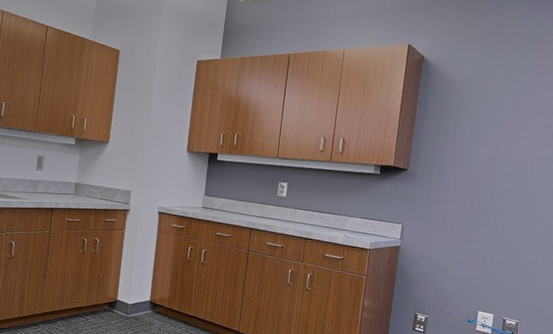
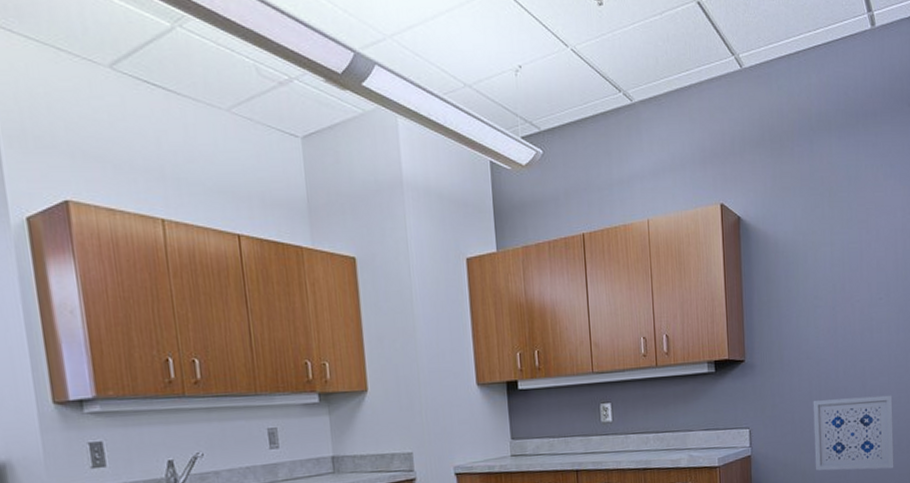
wall art: none [457,213,544,284] -> present [813,395,894,471]

